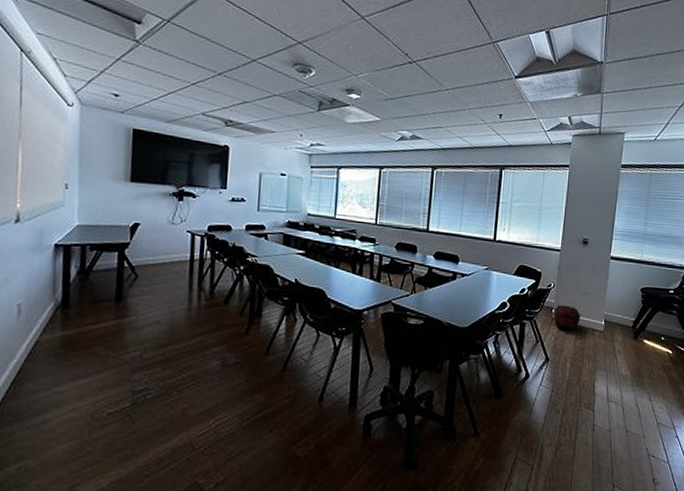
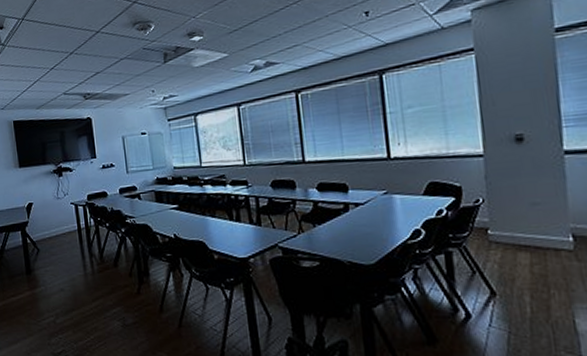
backpack: present [553,305,581,331] -> none [490,222,534,254]

